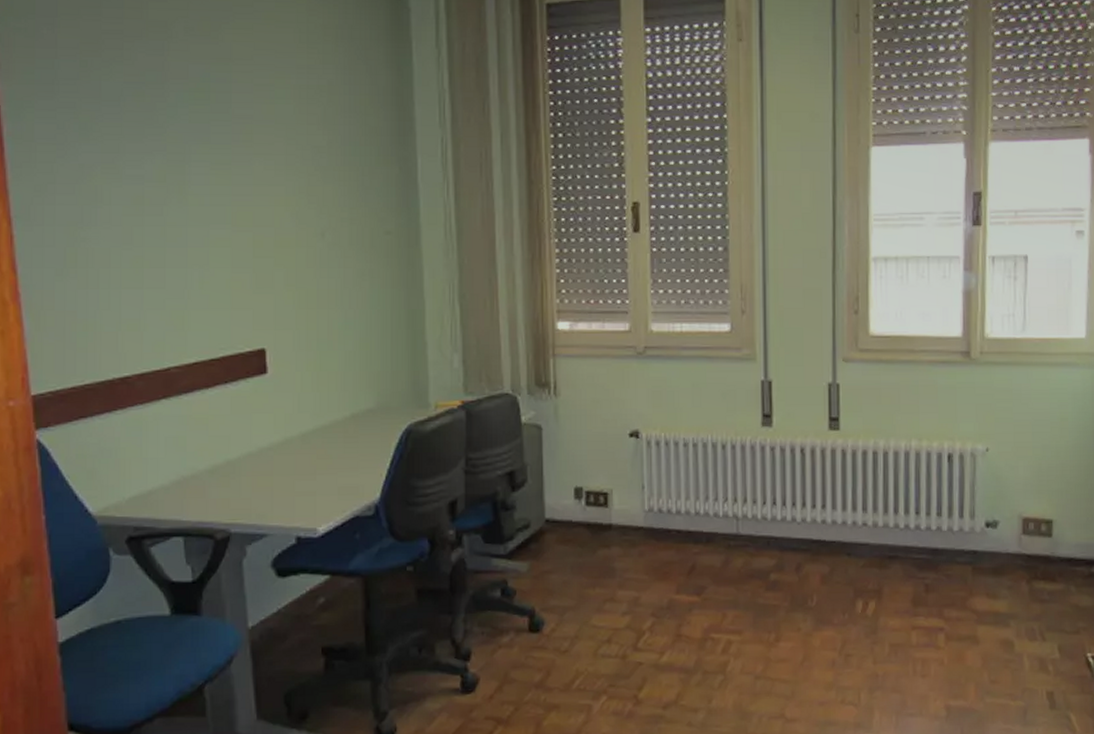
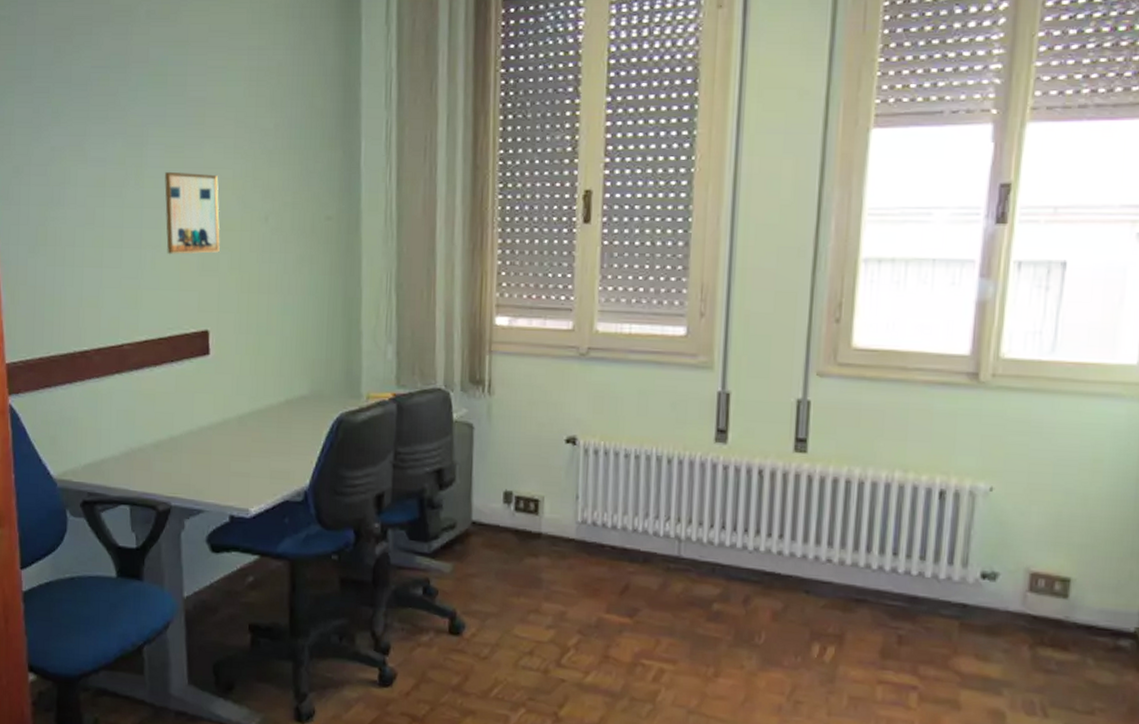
wall art: none [211,188,274,274] -> present [165,171,220,255]

